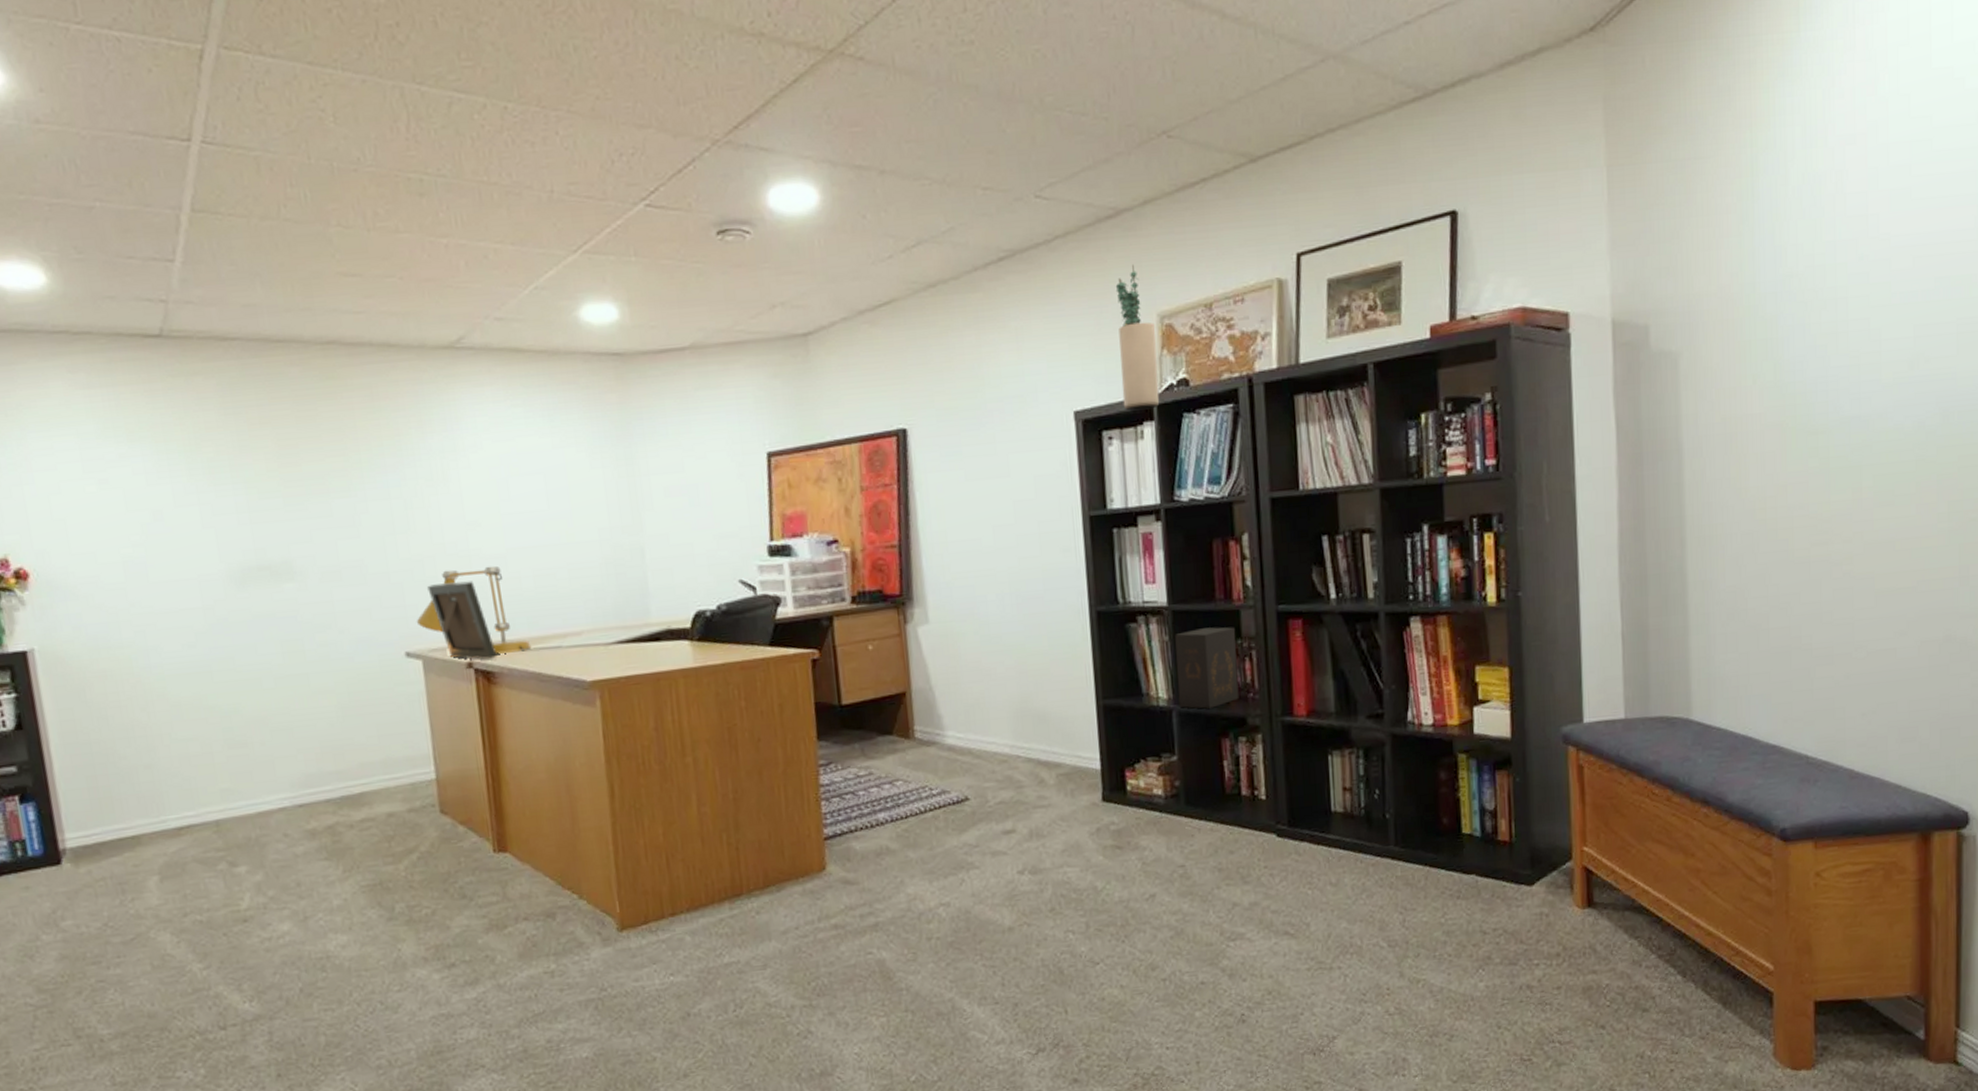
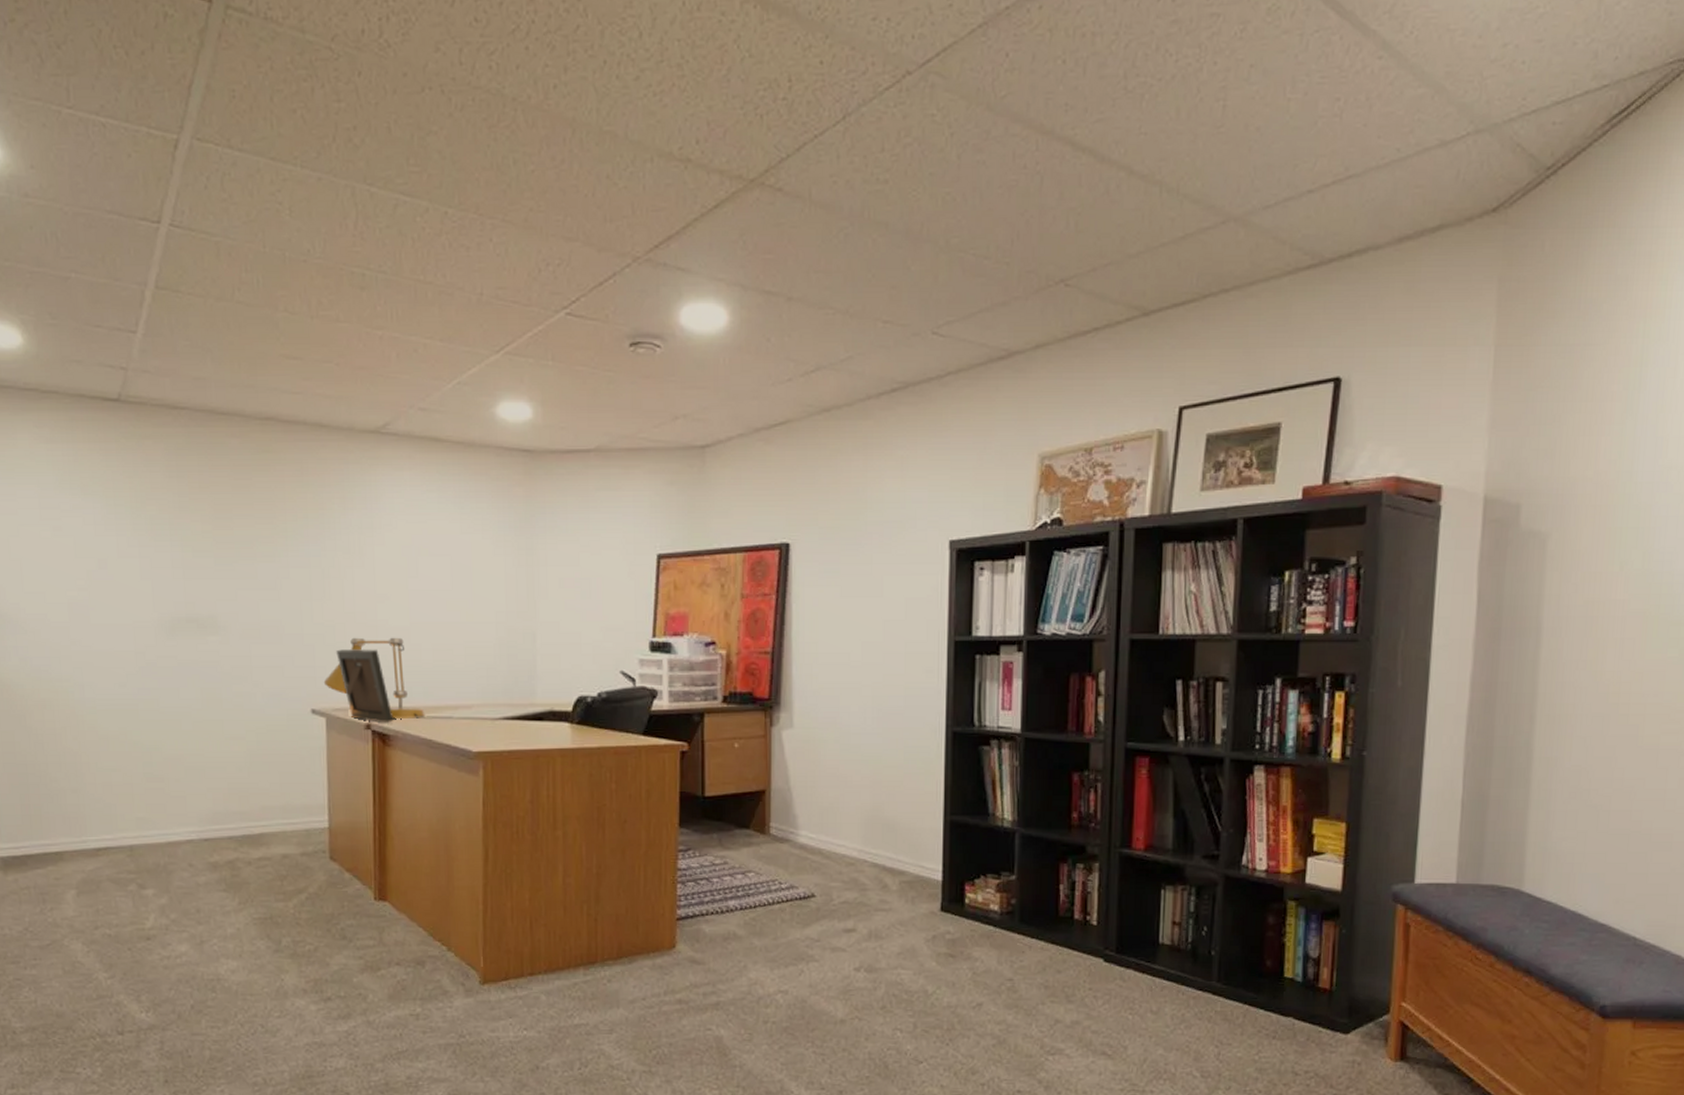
vase: present [1115,265,1160,411] -> none [997,406,1036,545]
decorative box: present [1175,627,1239,709] -> none [1022,757,1084,834]

